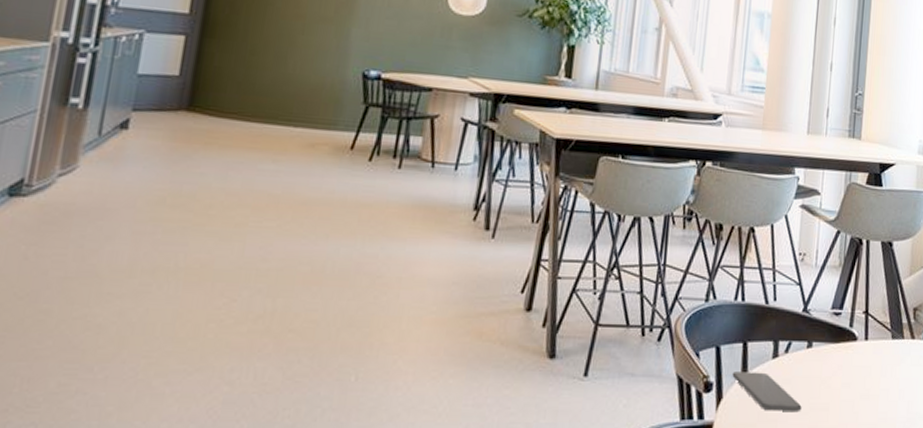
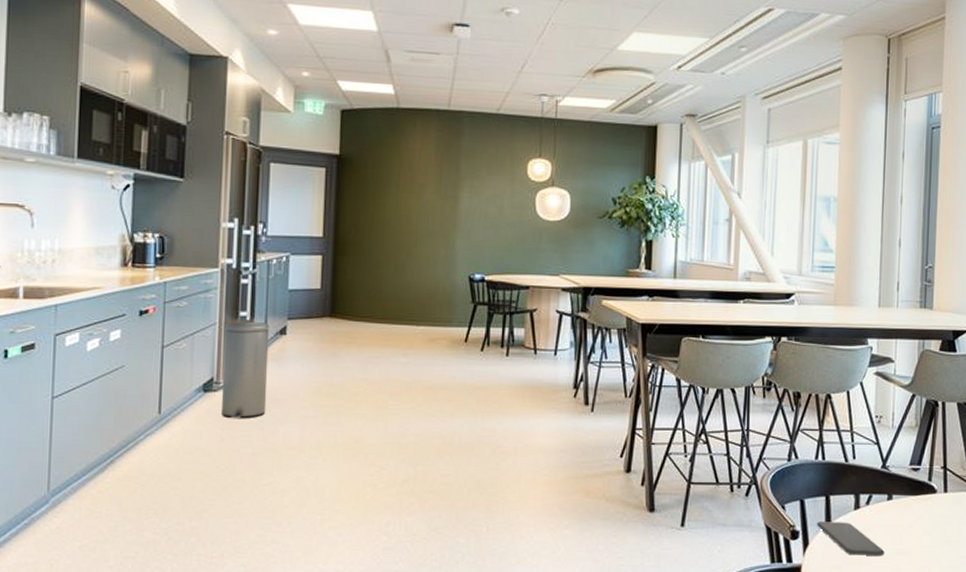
pedal bin: none [28,110,108,233] -> present [220,322,270,419]

